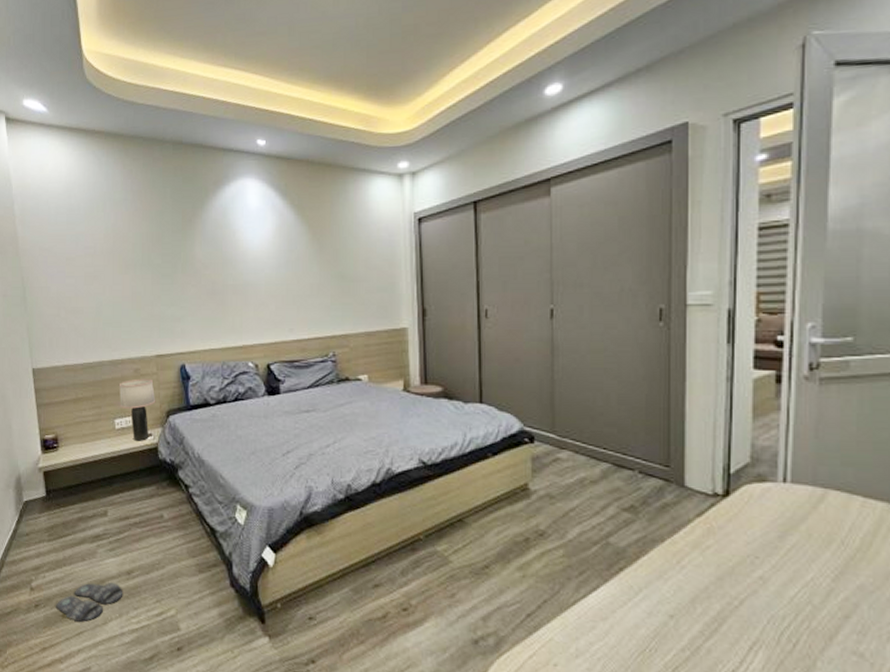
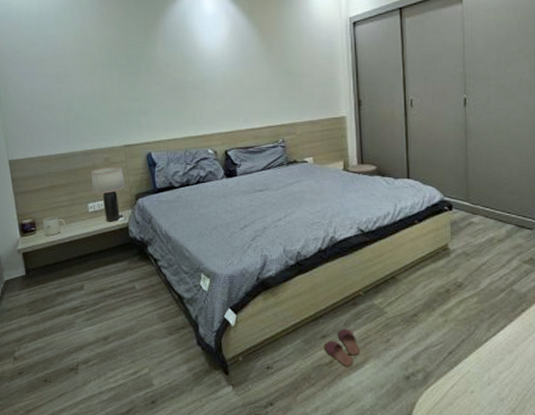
slippers: present [56,582,122,622] -> none [38,347,100,385]
mug: none [66,433,90,454] -> present [43,217,66,236]
slippers: none [376,577,419,623] -> present [324,328,360,366]

